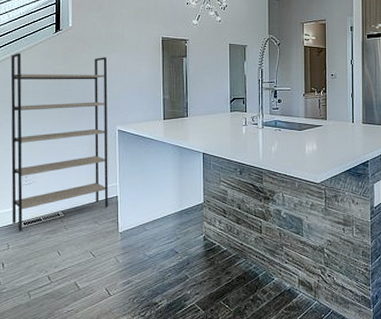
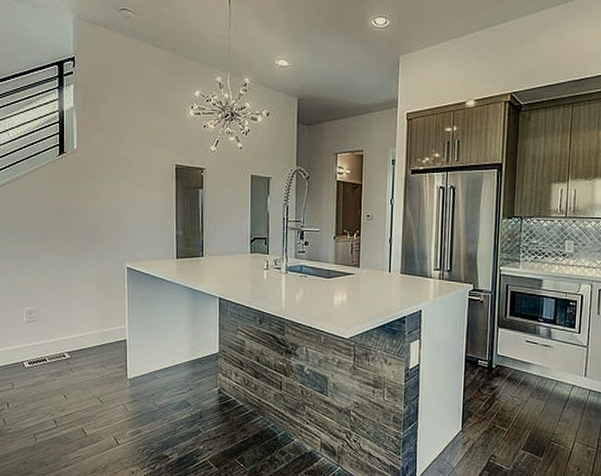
shelving unit: present [10,53,109,231] -> none [12,177,117,371]

